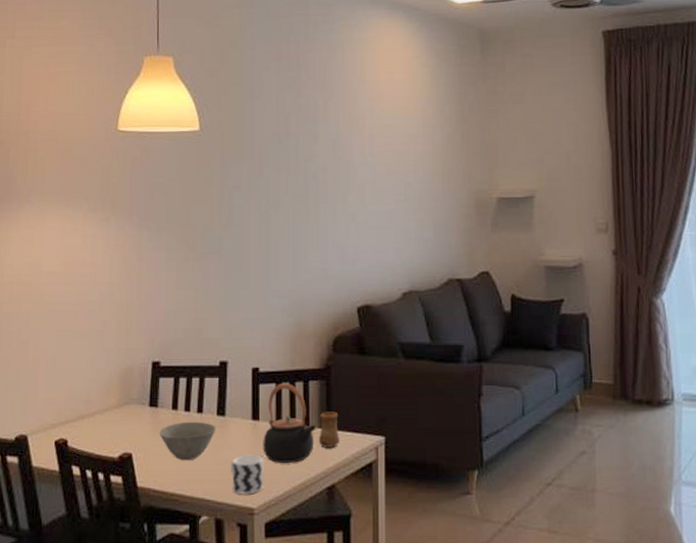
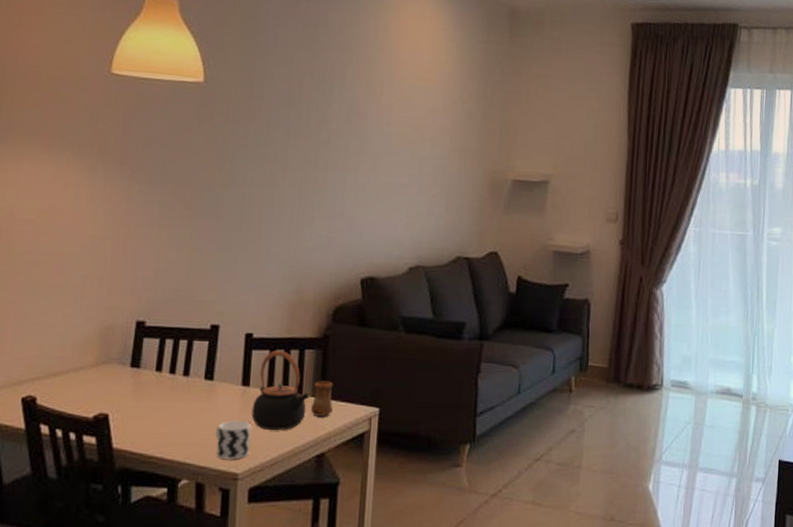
bowl: present [159,421,216,461] -> none [140,384,203,424]

